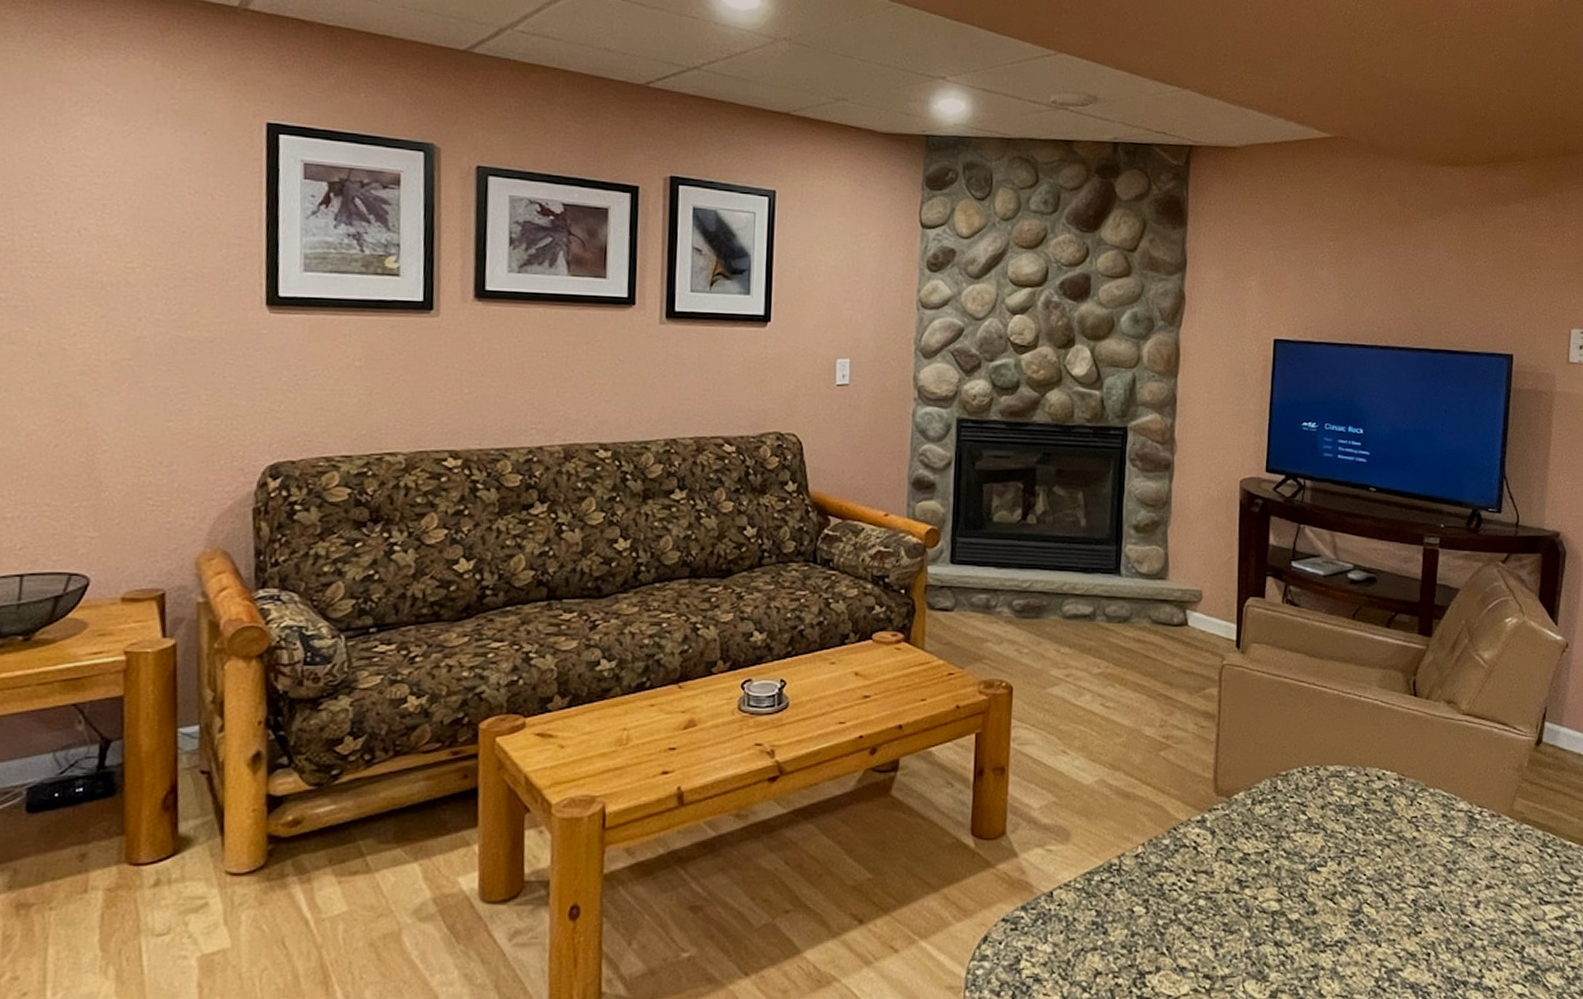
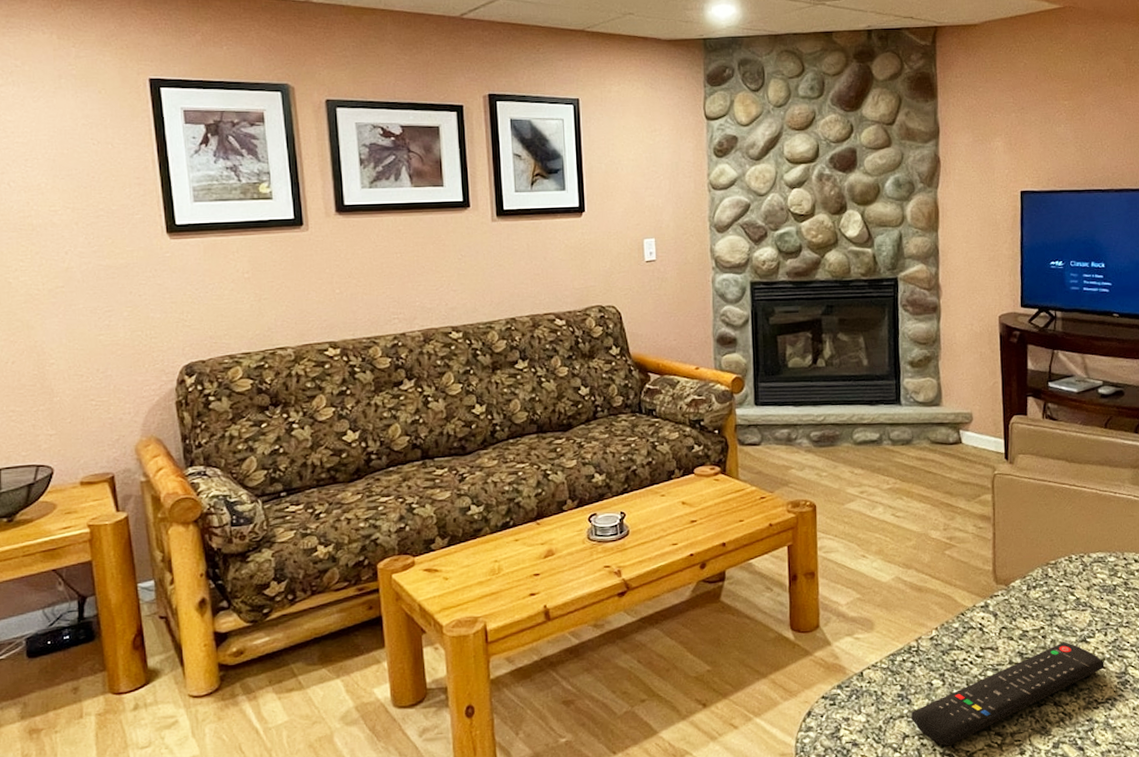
remote control: none [1106,870,1336,988] -> present [911,642,1104,746]

